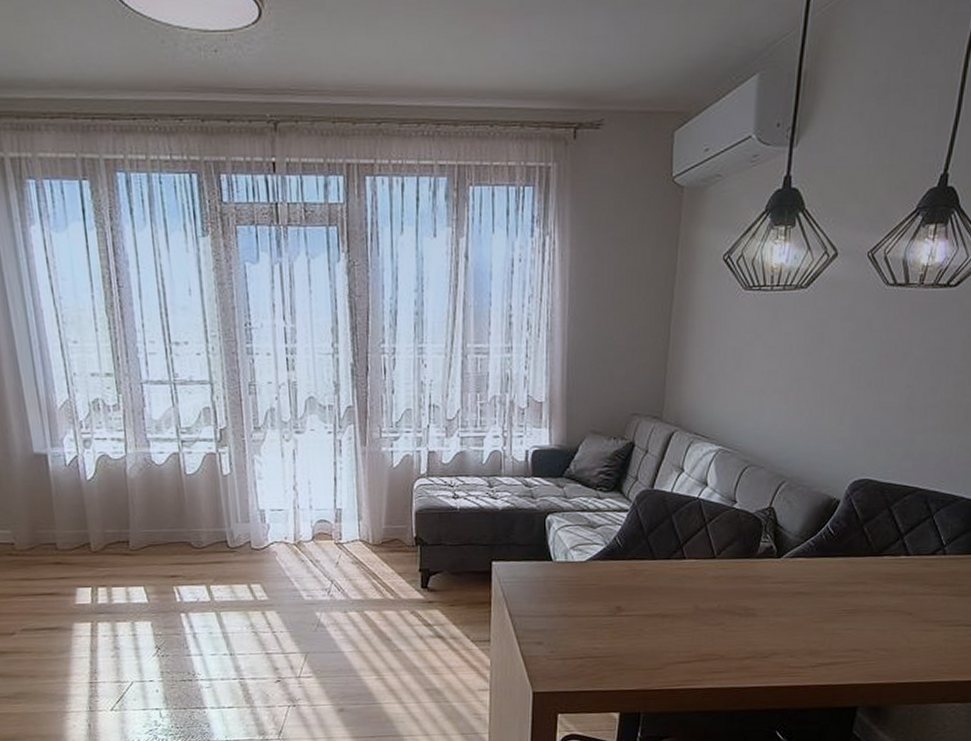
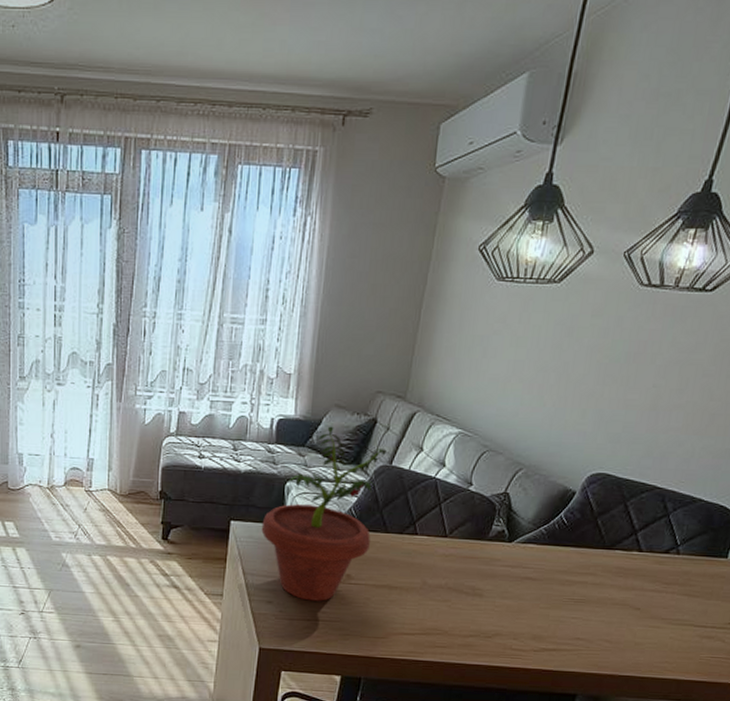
potted plant: none [525,453,651,638] -> present [261,426,391,601]

